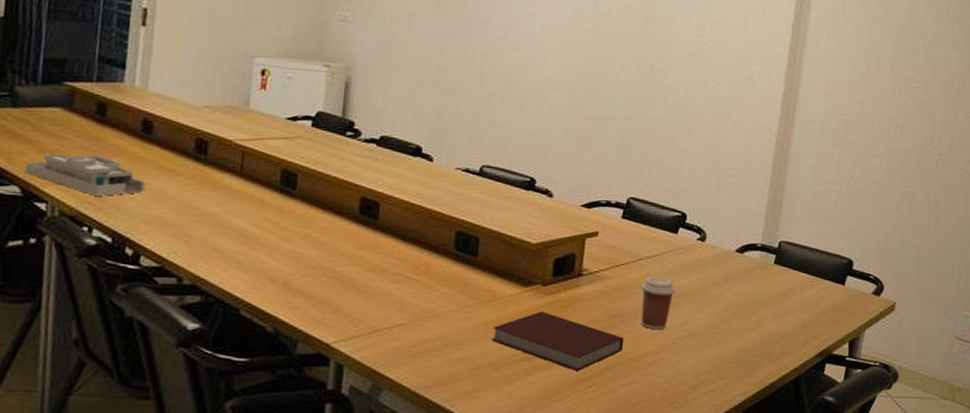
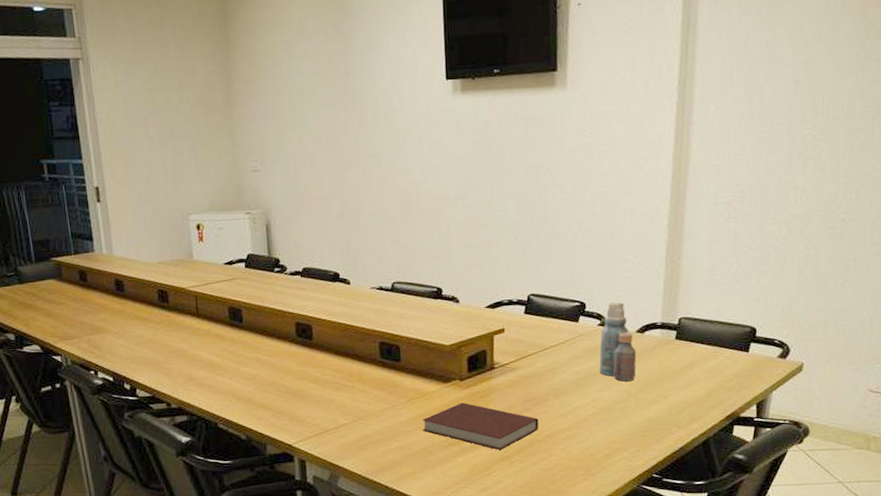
desk organizer: present [25,154,147,196] -> none [40,313,129,346]
coffee cup: present [641,277,677,330] -> none [549,363,583,410]
bottle: none [694,217,734,304] -> present [599,302,637,382]

